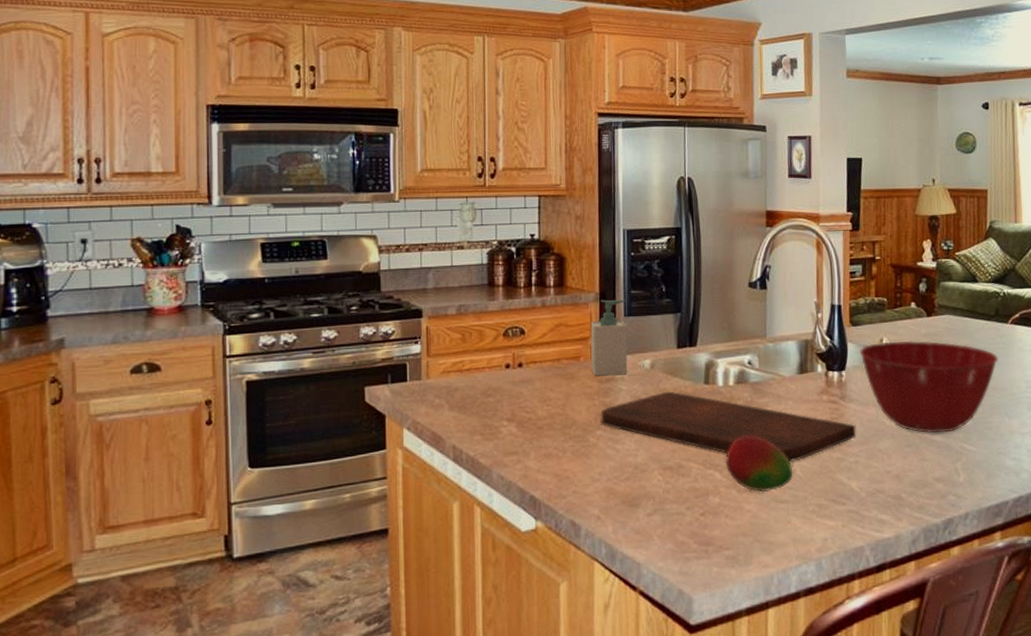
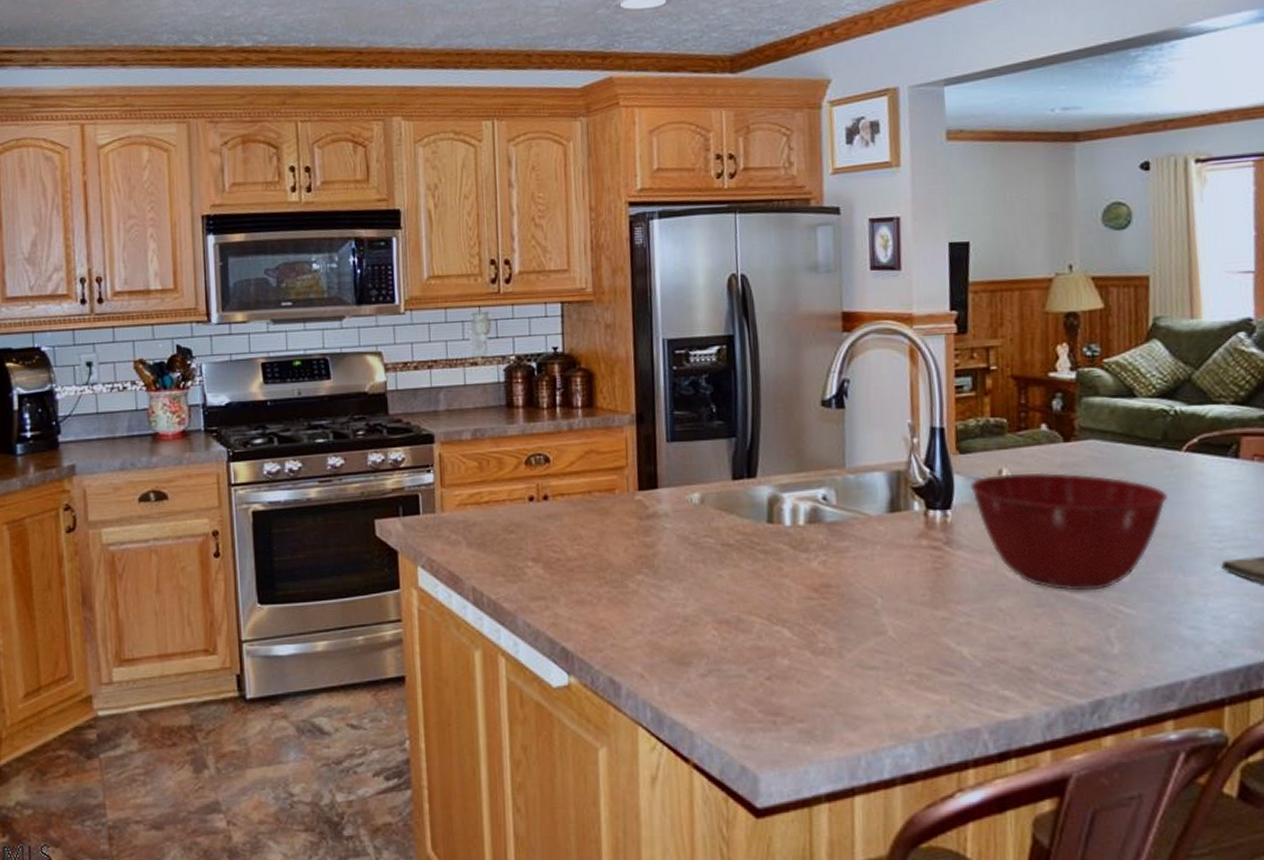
soap bottle: present [590,300,628,376] -> none [626,422,673,512]
cutting board: present [601,391,856,462] -> none [641,530,968,620]
fruit: present [725,435,794,493] -> none [795,586,885,656]

